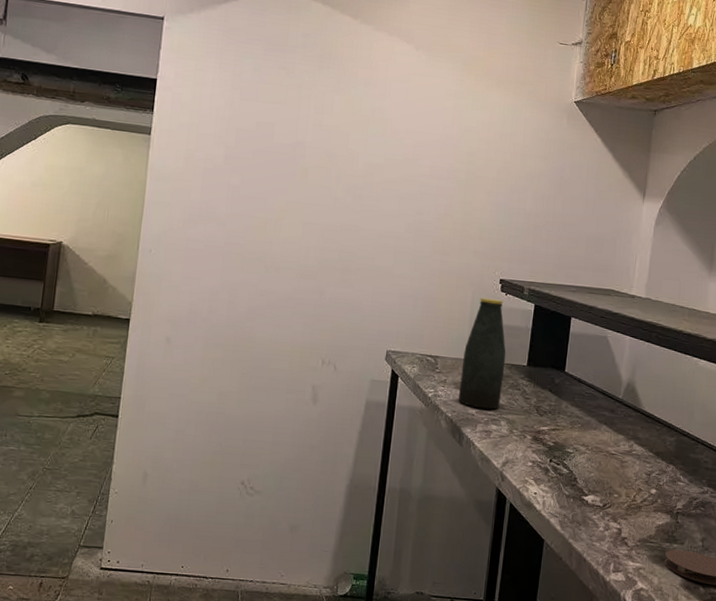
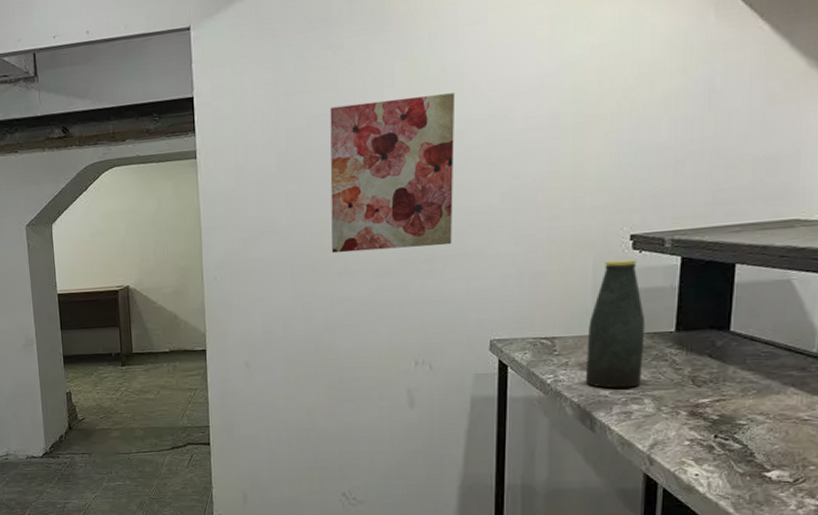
wall art: none [261,119,380,260] -> present [330,93,455,254]

